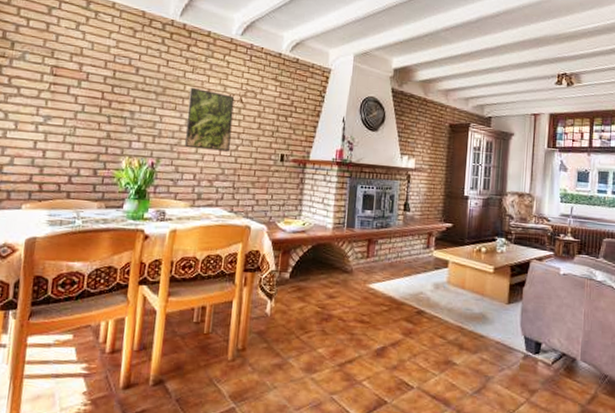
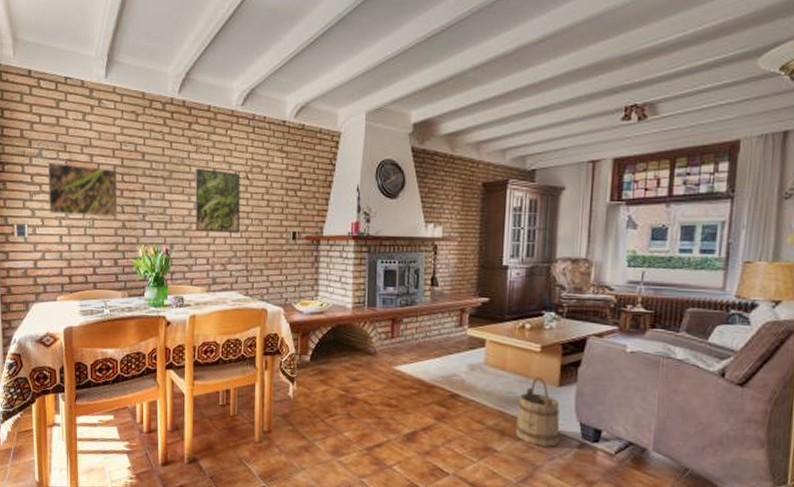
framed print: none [24,66,108,127] -> present [47,161,119,217]
bucket: none [471,295,508,359] -> present [515,377,560,447]

